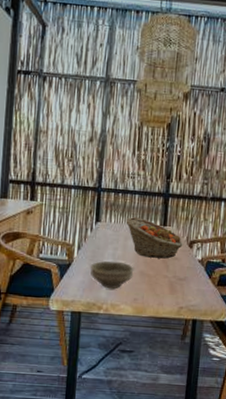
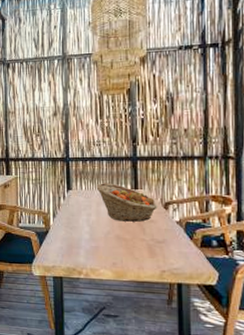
bowl: present [90,261,134,289] -> none [66,226,110,254]

